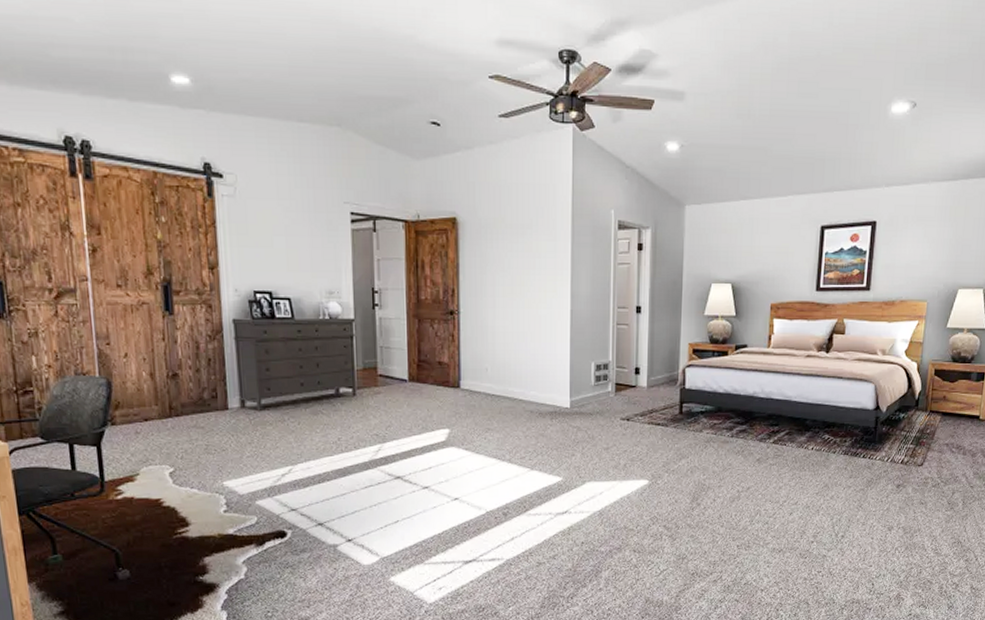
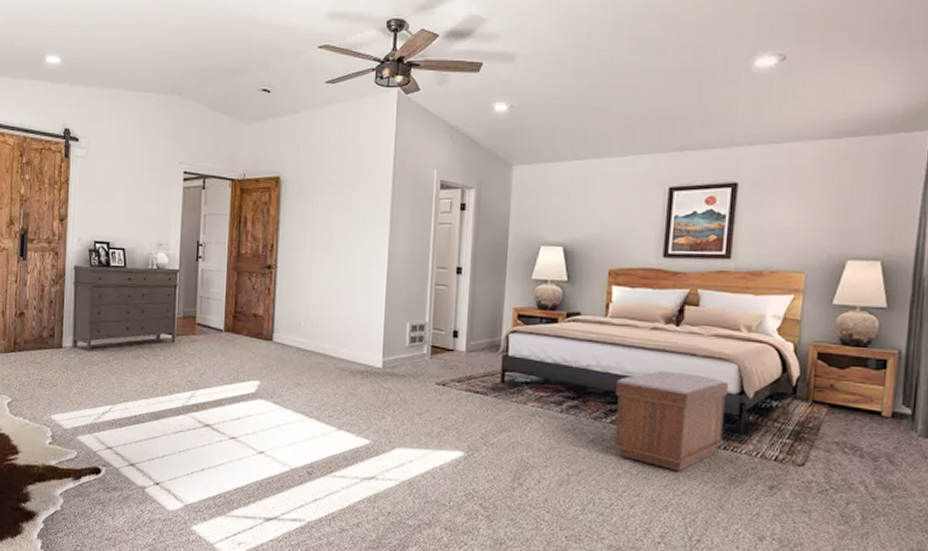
bench: none [774,393,867,480] -> present [612,370,728,472]

